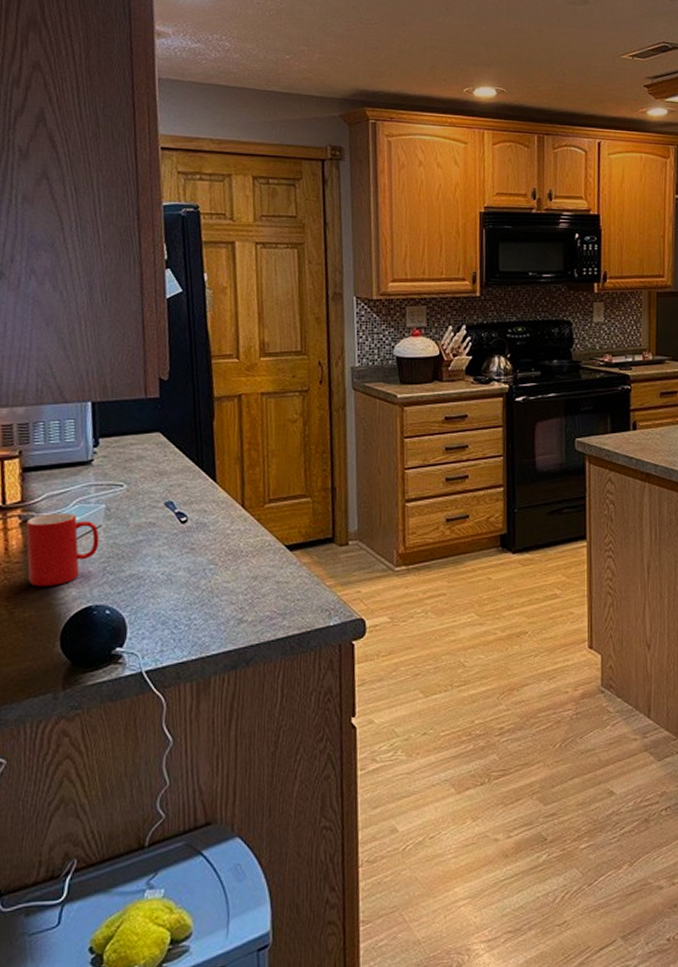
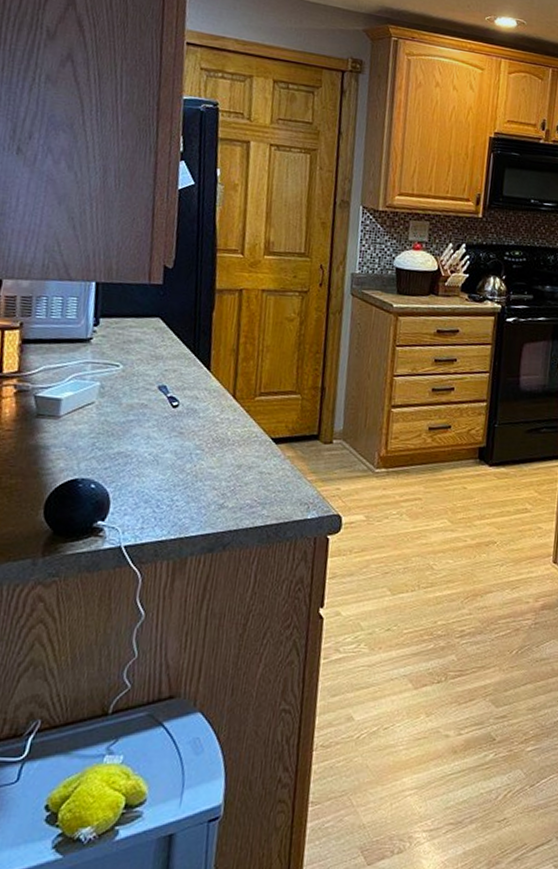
cup: present [25,513,100,587] -> none [18,386,92,457]

